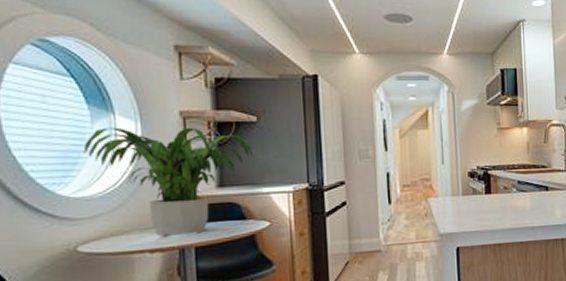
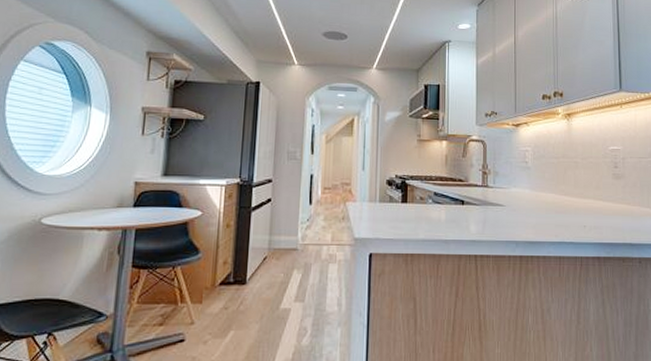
potted plant: present [83,127,254,236] -> none [61,117,197,217]

